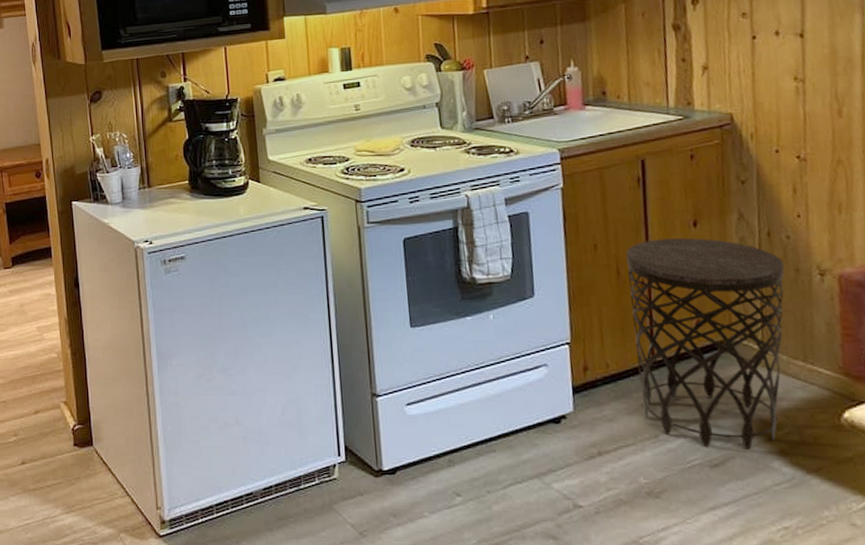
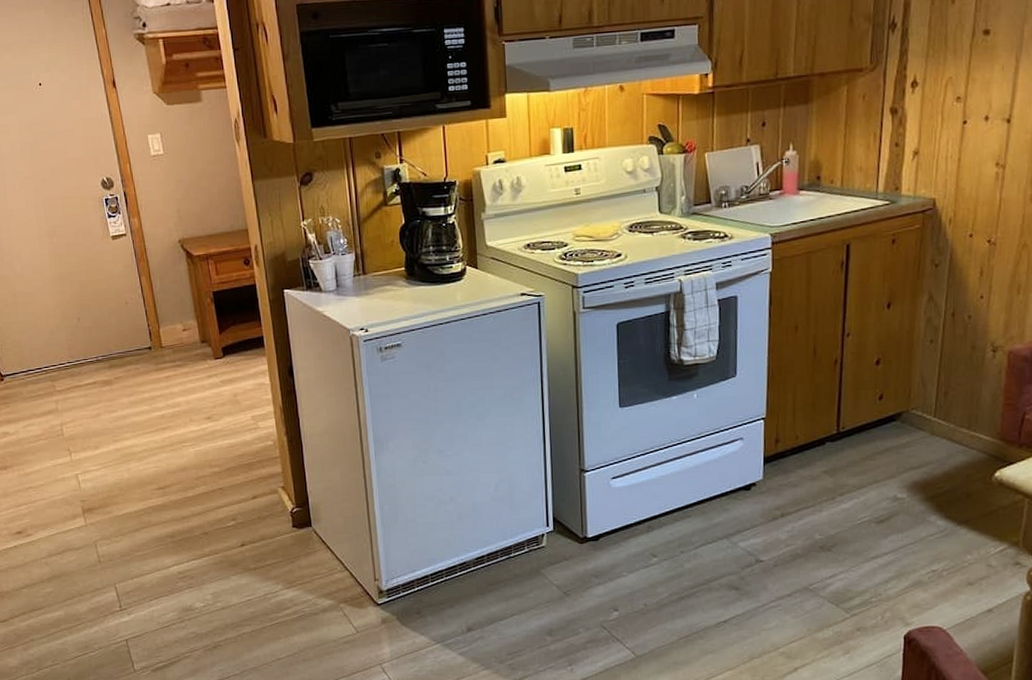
side table: present [625,238,785,450] -> none [823,319,962,507]

